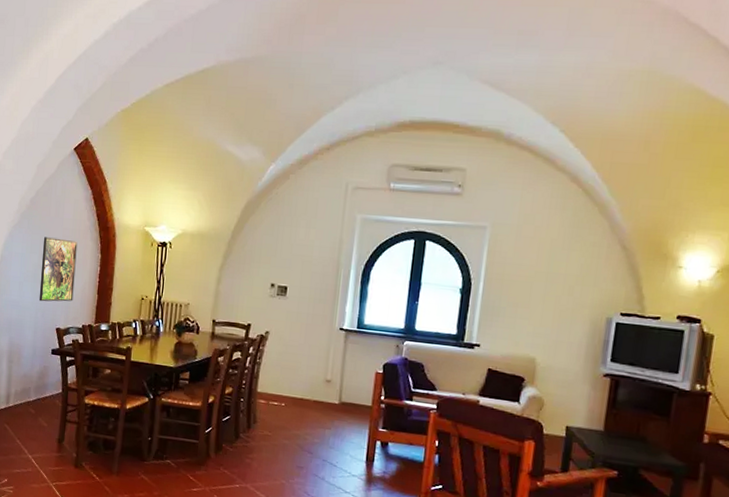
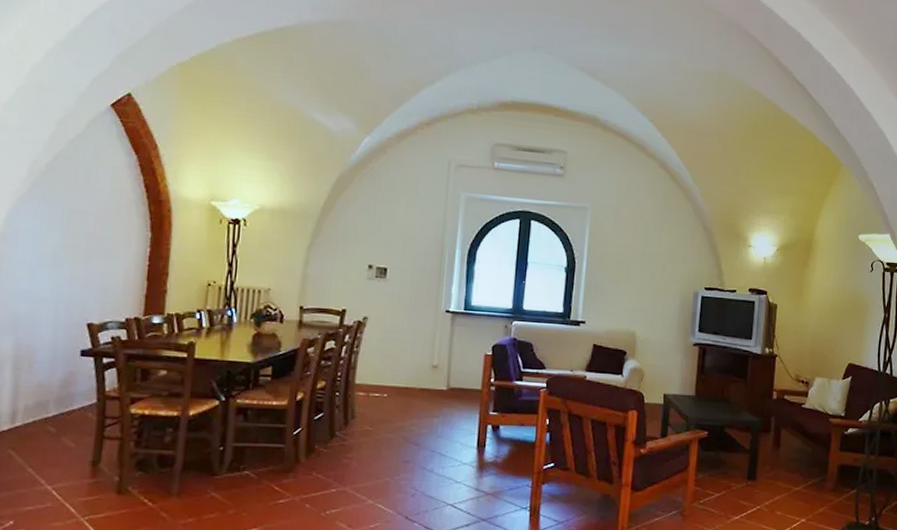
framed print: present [39,237,78,302] -> none [60,211,118,292]

